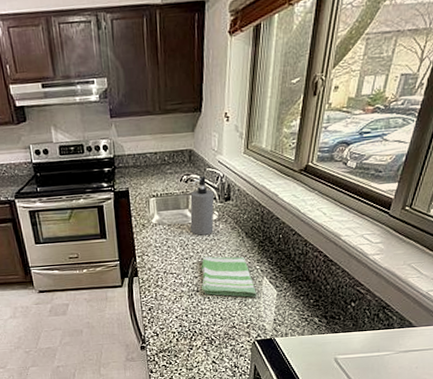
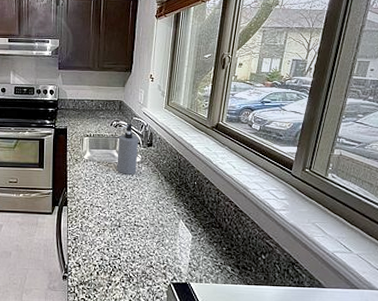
dish towel: present [201,256,256,297] -> none [123,193,173,238]

